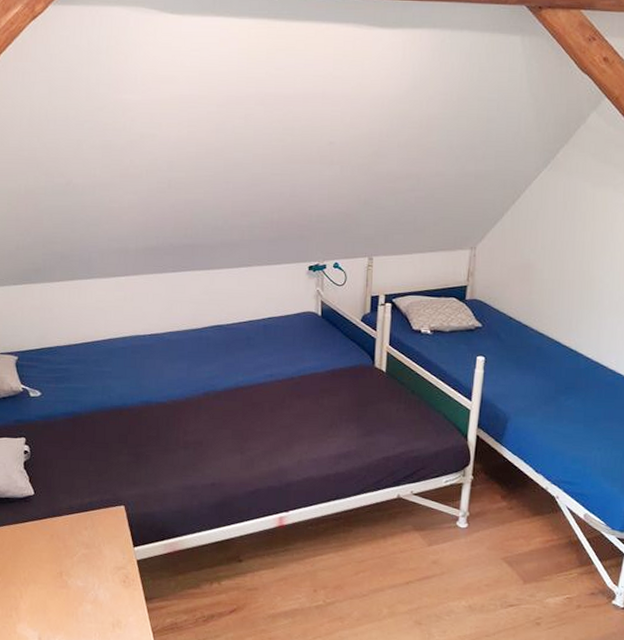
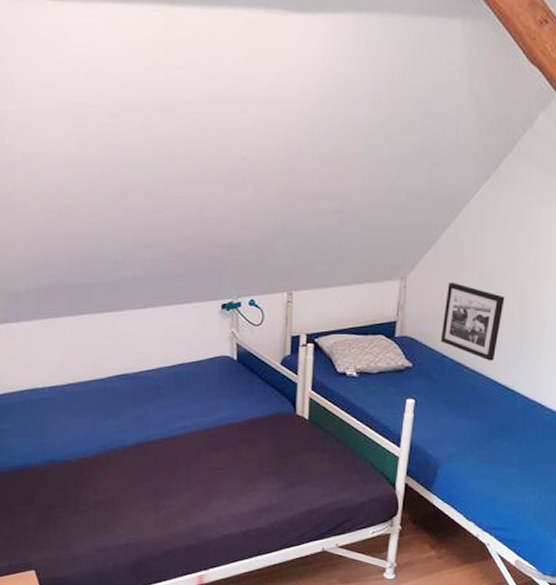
picture frame: none [507,253,566,324] -> present [440,283,505,361]

